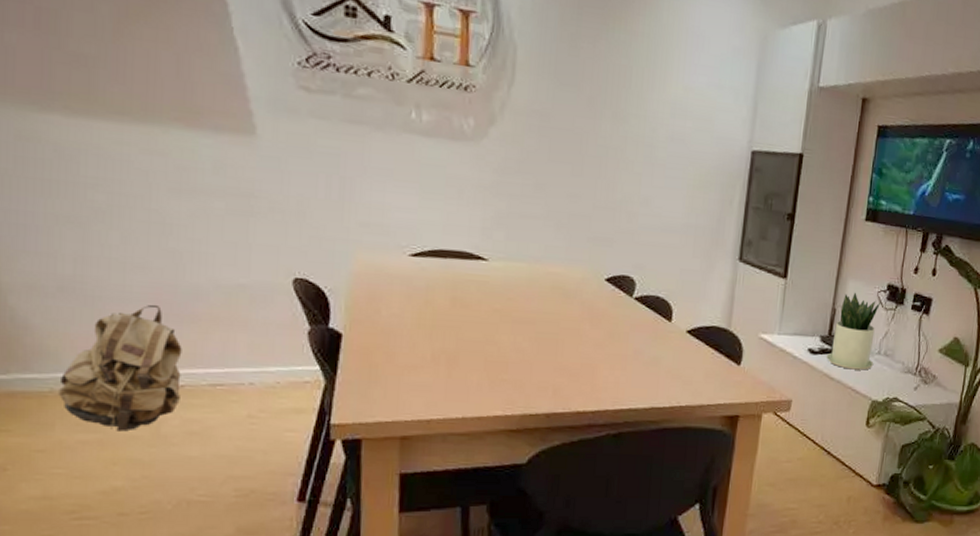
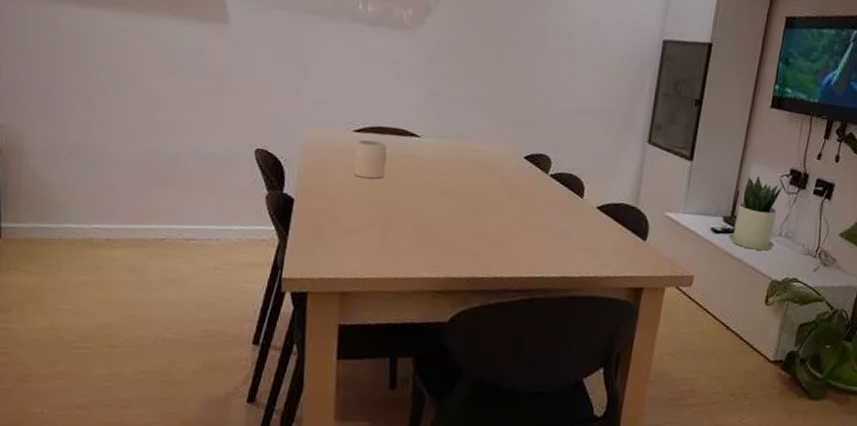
backpack: present [59,304,182,432] -> none [66,168,164,276]
mug: none [411,264,450,308] -> present [353,139,387,179]

